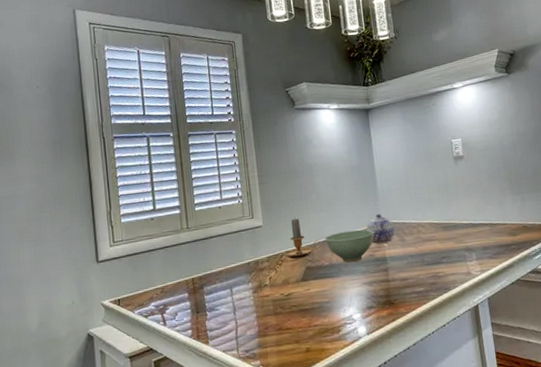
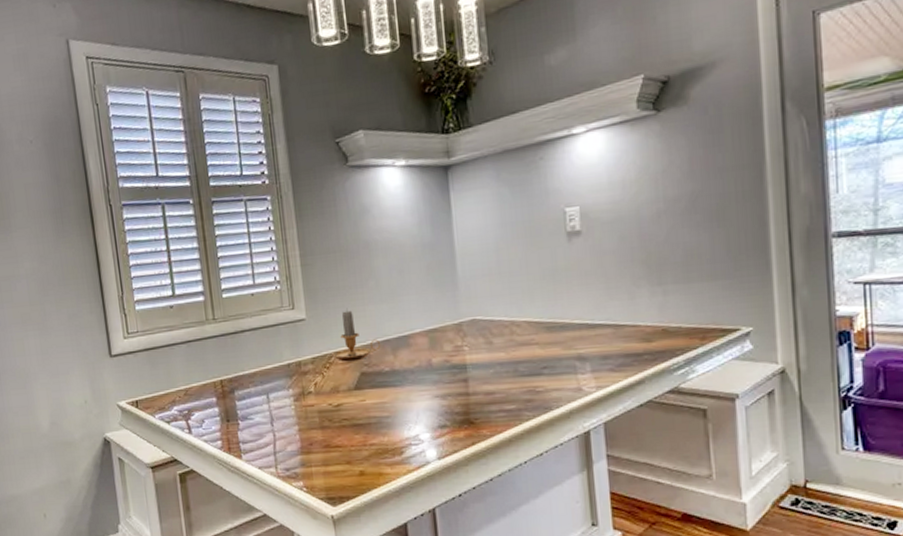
bowl: present [324,229,374,263] -> none [385,327,451,370]
teapot: present [366,213,395,244] -> none [440,307,479,346]

